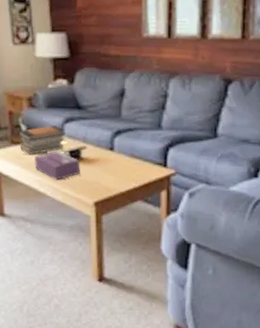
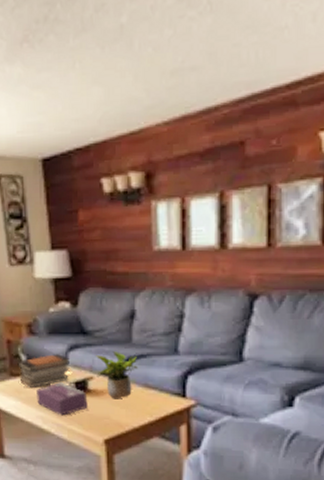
potted plant: none [89,125,126,167] -> present [96,351,138,399]

